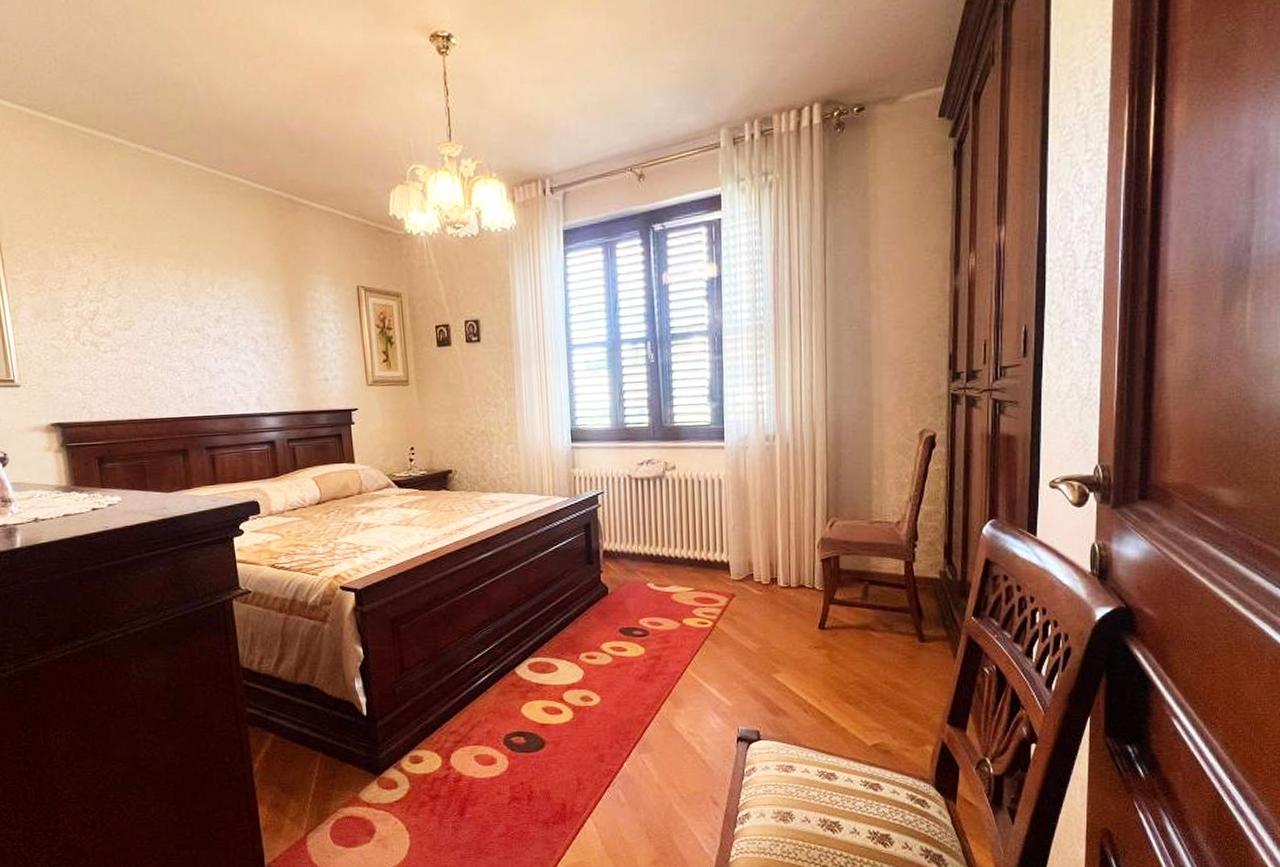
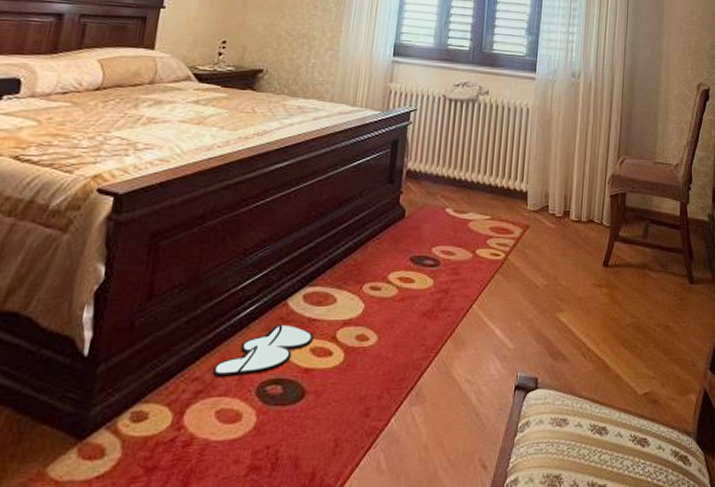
slippers: none [465,689,544,731] -> present [213,324,314,378]

